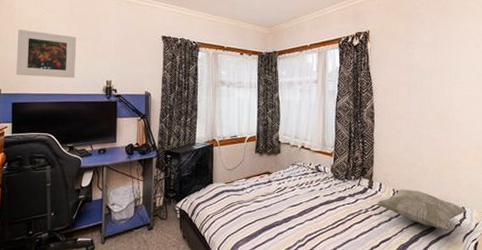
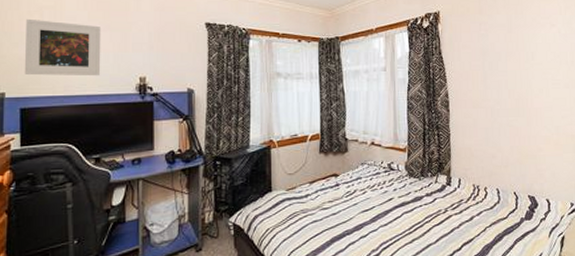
decorative pillow: present [377,188,466,231] -> none [457,183,551,227]

